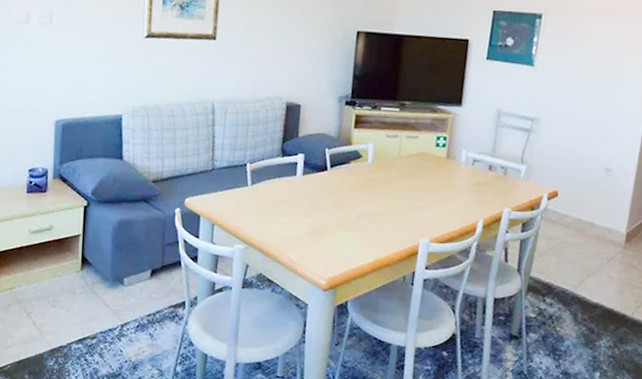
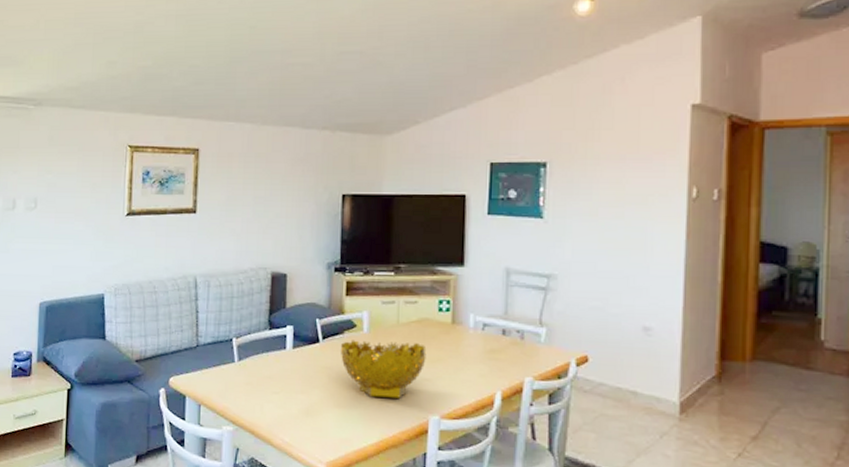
decorative bowl: none [346,169,423,224] -> present [341,340,427,398]

